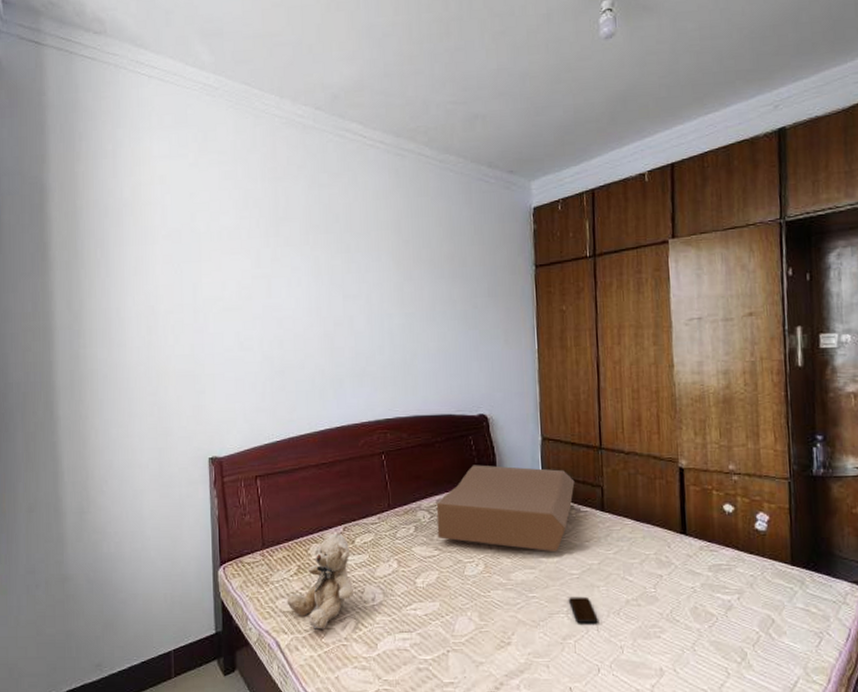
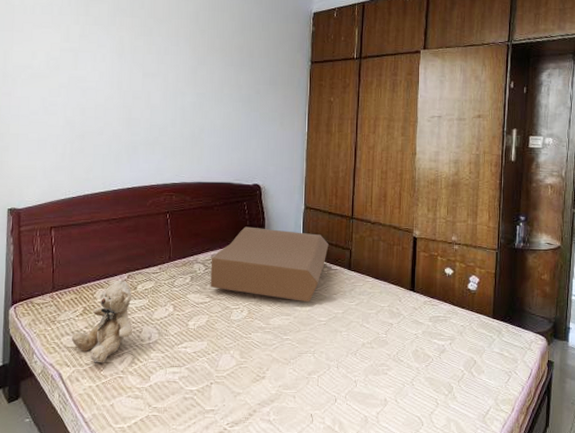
smartphone: present [568,596,598,624] -> none [315,339,338,362]

